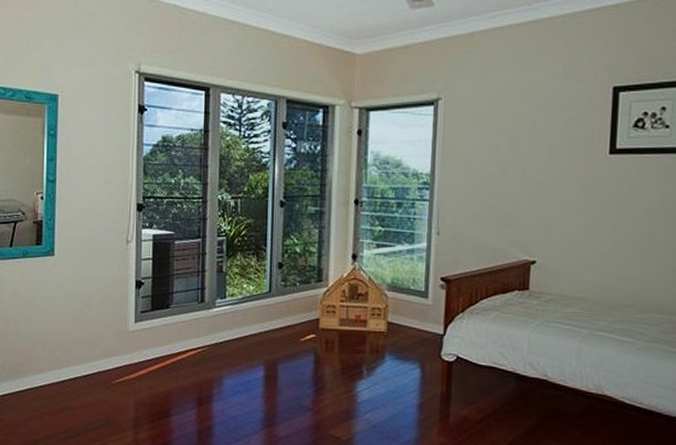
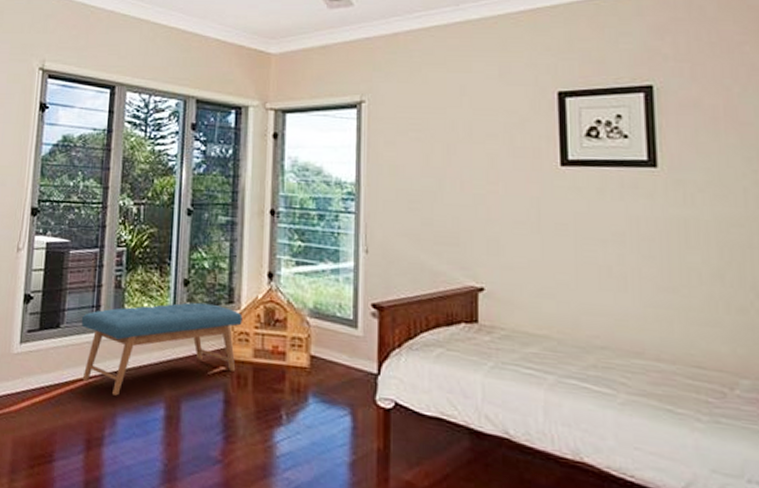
bench: none [188,282,330,362] -> present [81,302,243,396]

